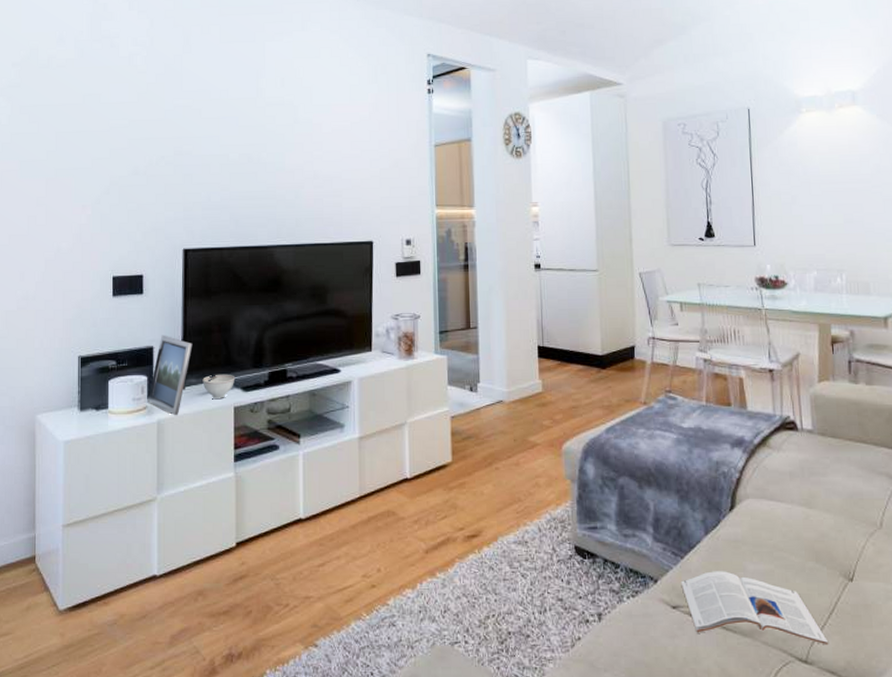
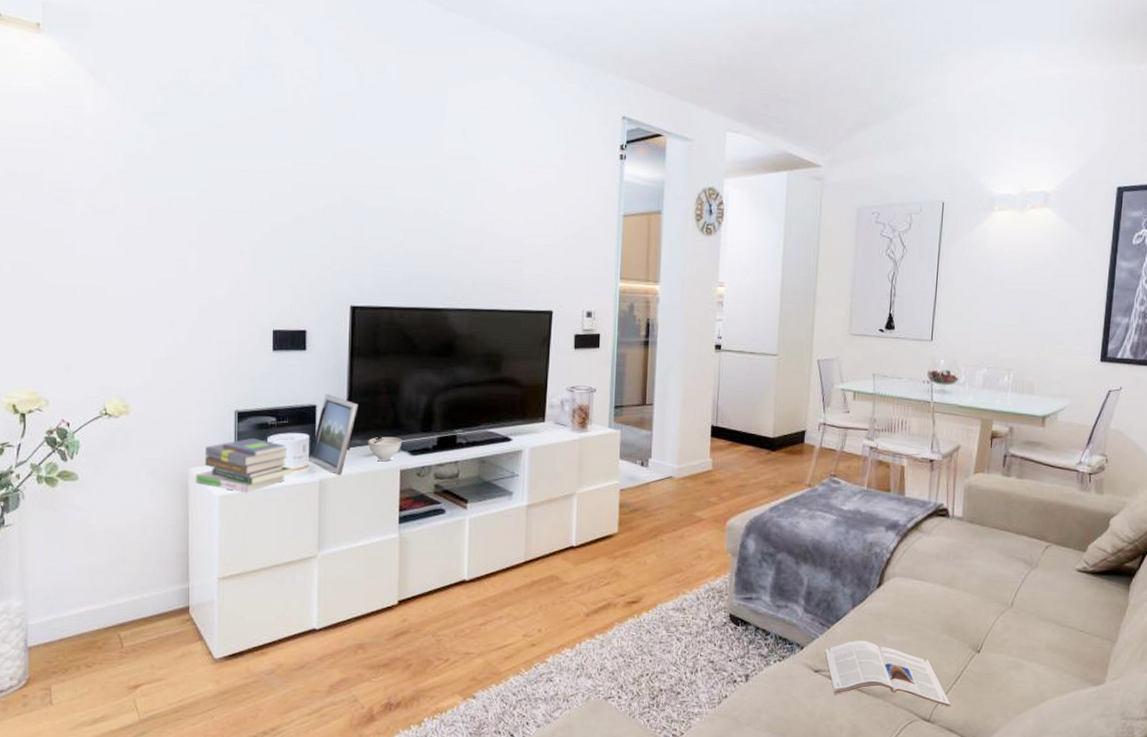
books: none [42,382,132,438] -> present [195,438,292,494]

